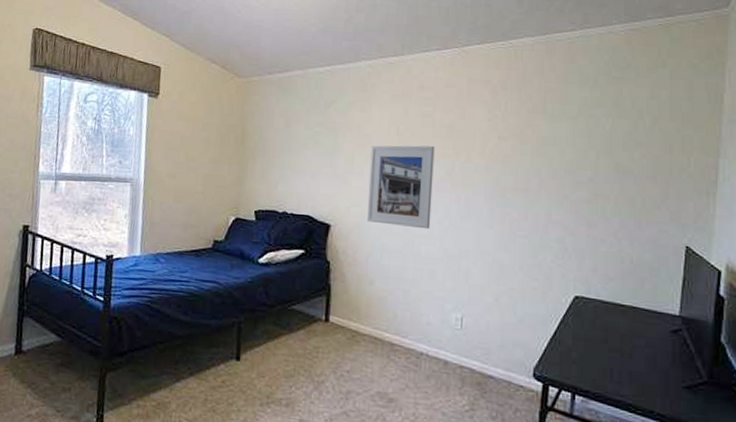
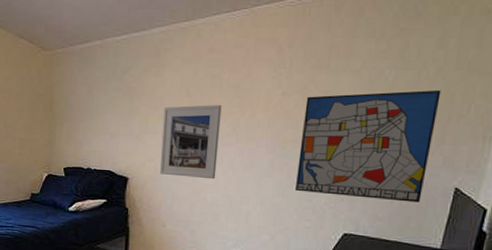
wall art: none [519,140,659,262] -> present [295,89,441,203]

